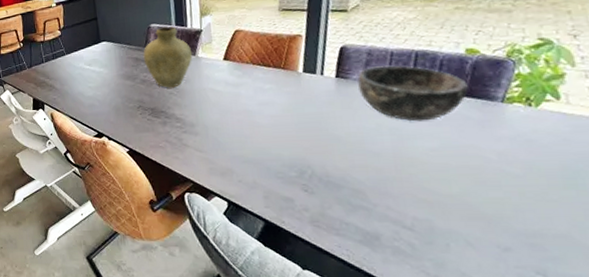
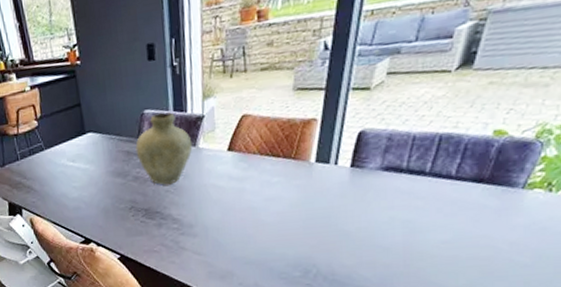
bowl: present [357,64,469,122] -> none [373,150,490,213]

